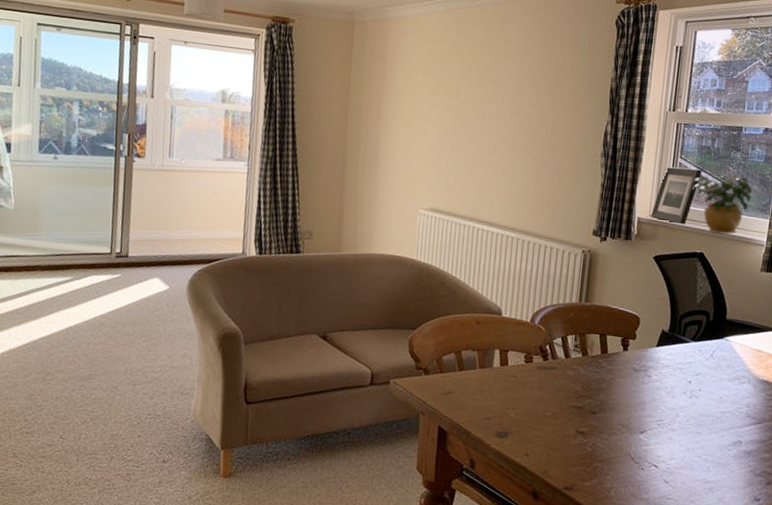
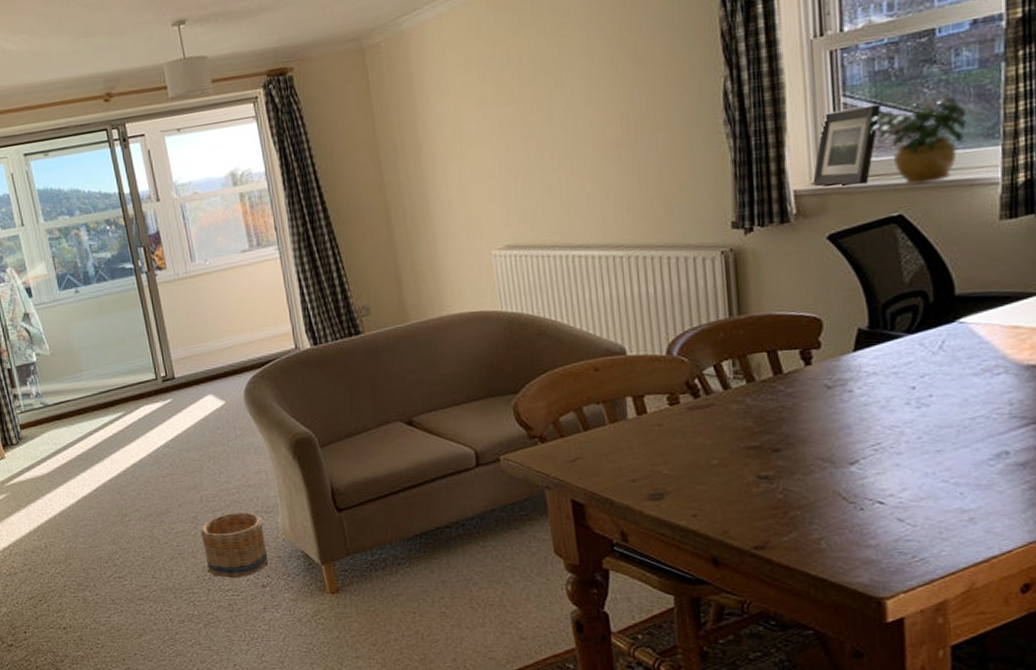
basket: none [115,389,178,451] -> present [200,512,269,579]

